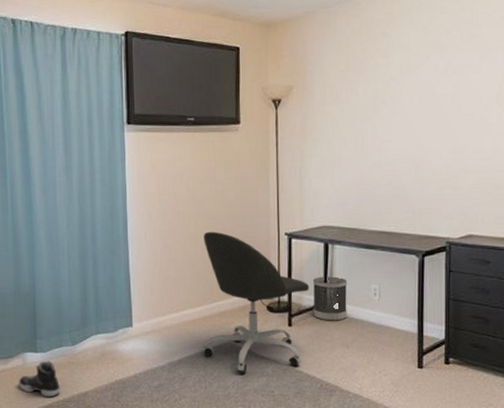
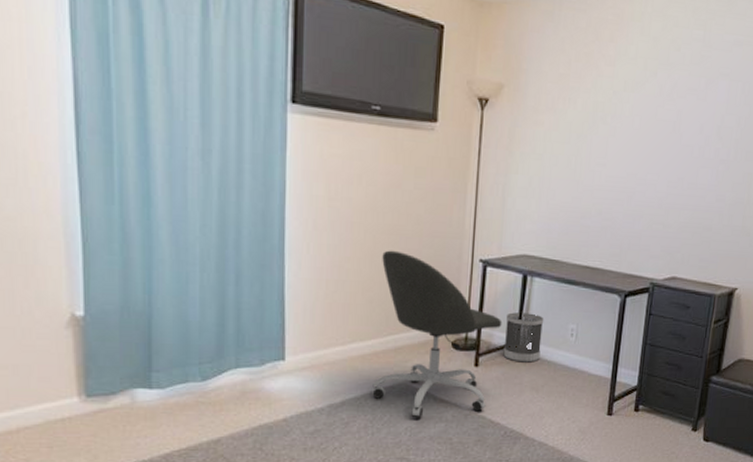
sneaker: present [18,361,61,397] -> none [124,399,184,445]

